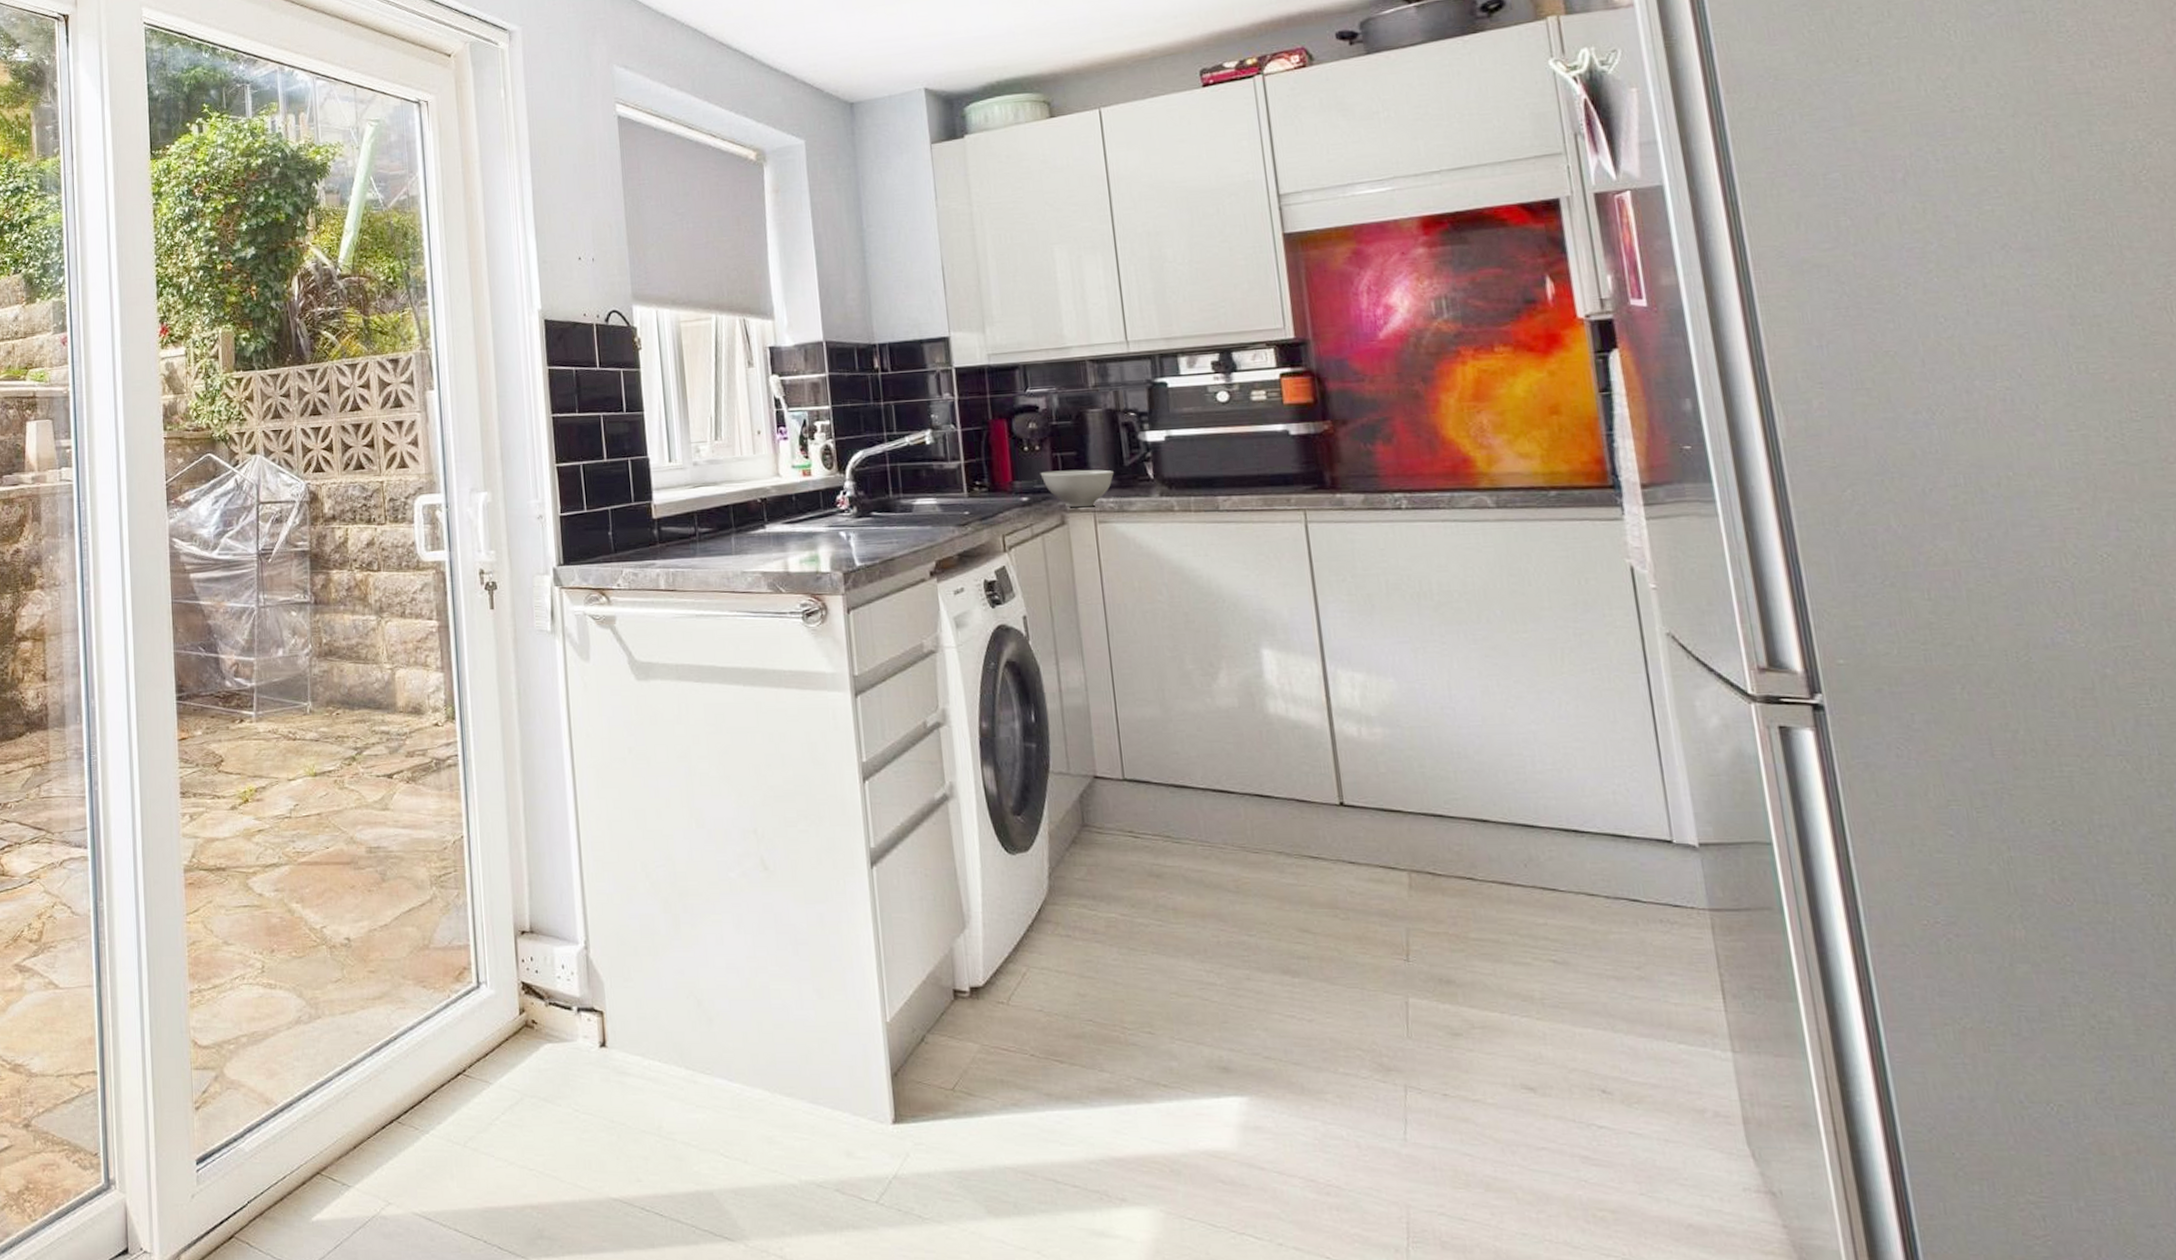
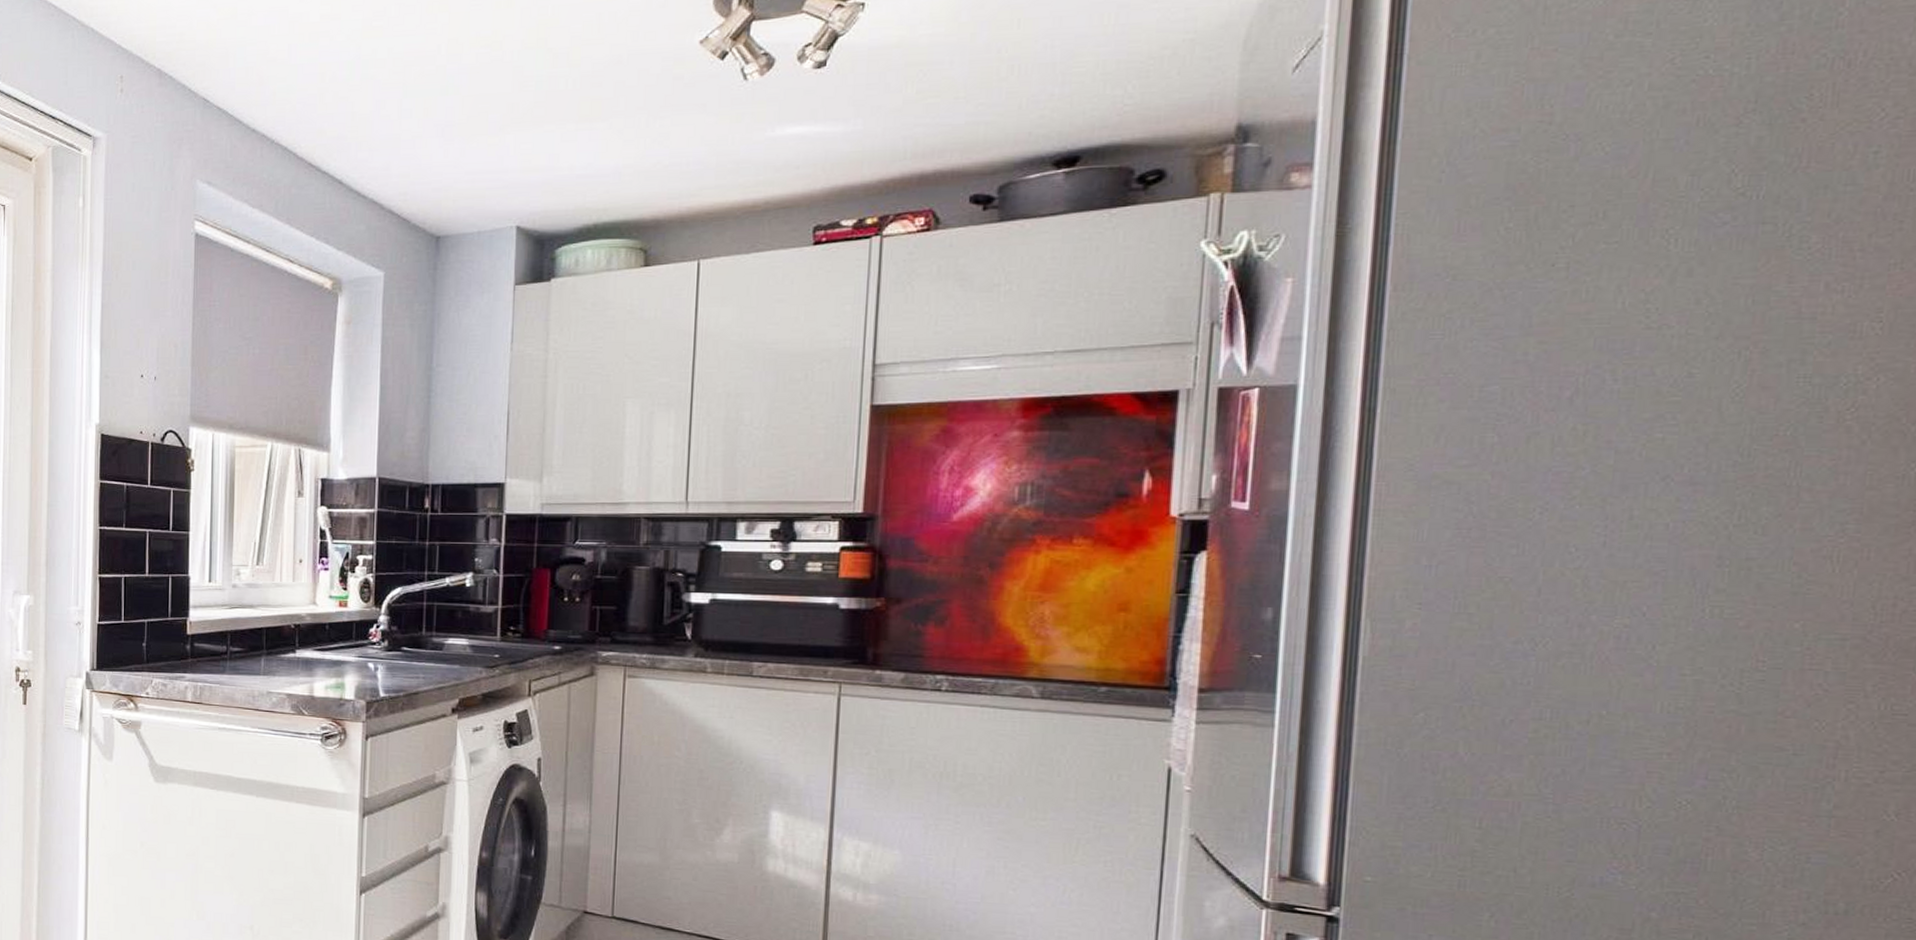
bowl: present [1040,469,1114,508] -> none [576,623,651,661]

